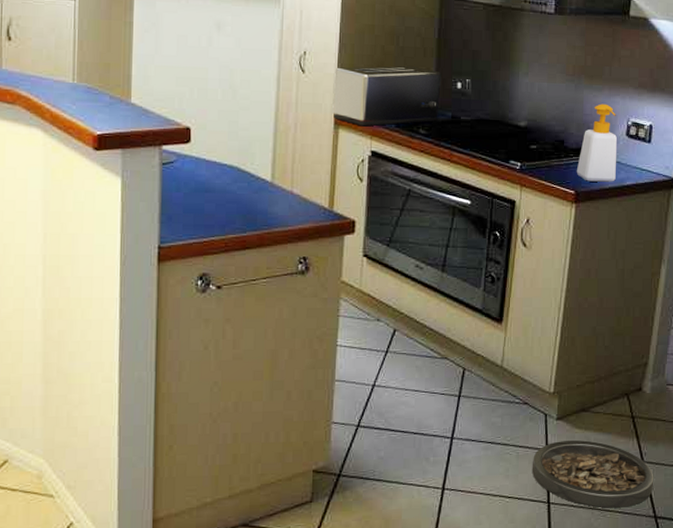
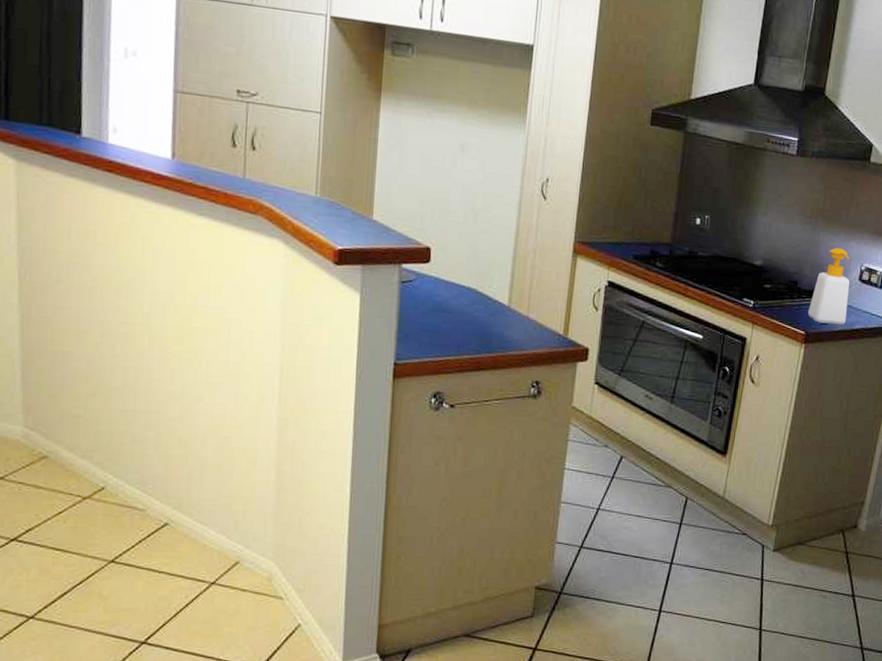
toaster: present [332,65,442,127] -> none [572,196,681,257]
pet bowl: present [531,440,654,508] -> none [746,572,863,638]

